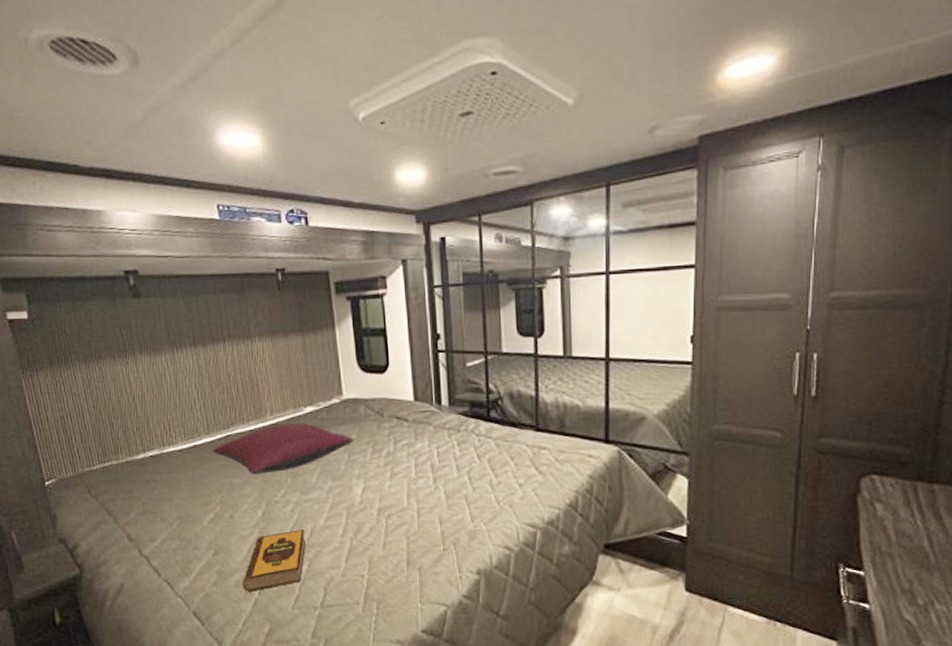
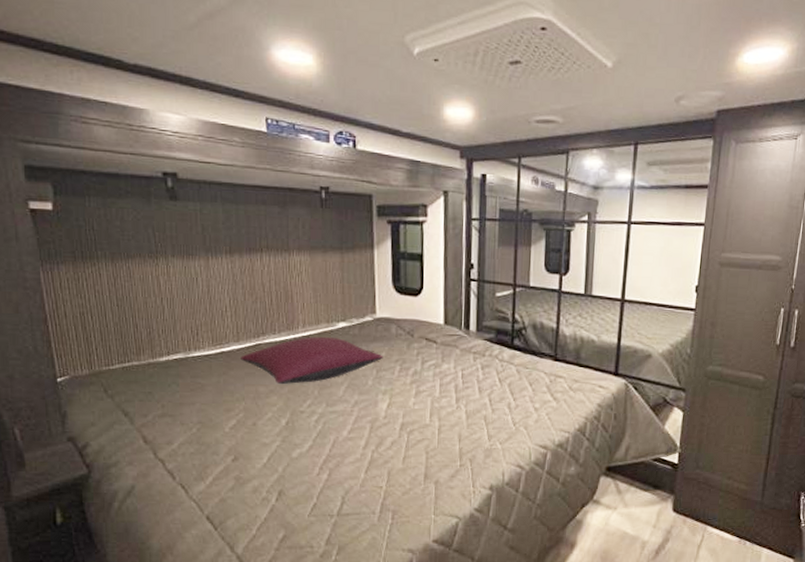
hardback book: present [242,529,306,592] -> none [259,440,328,498]

